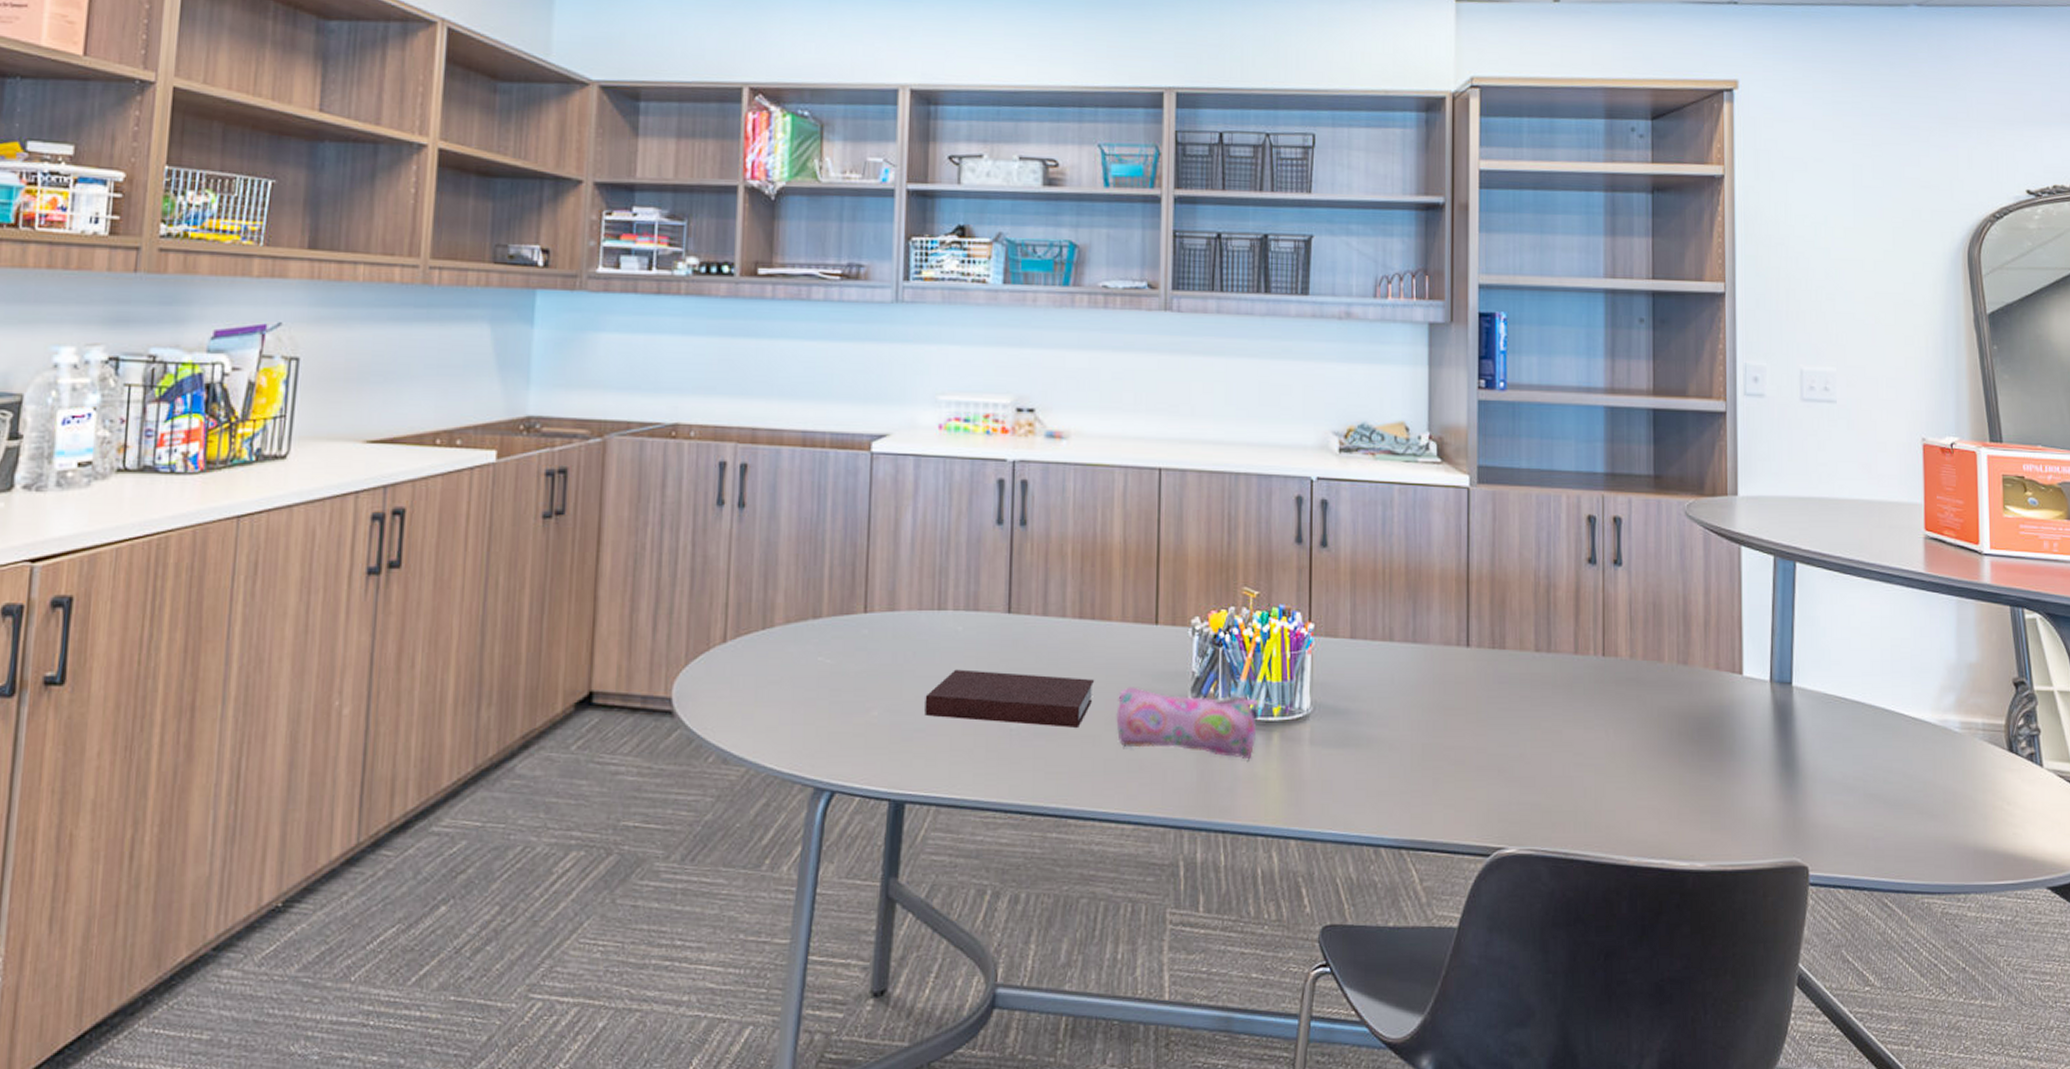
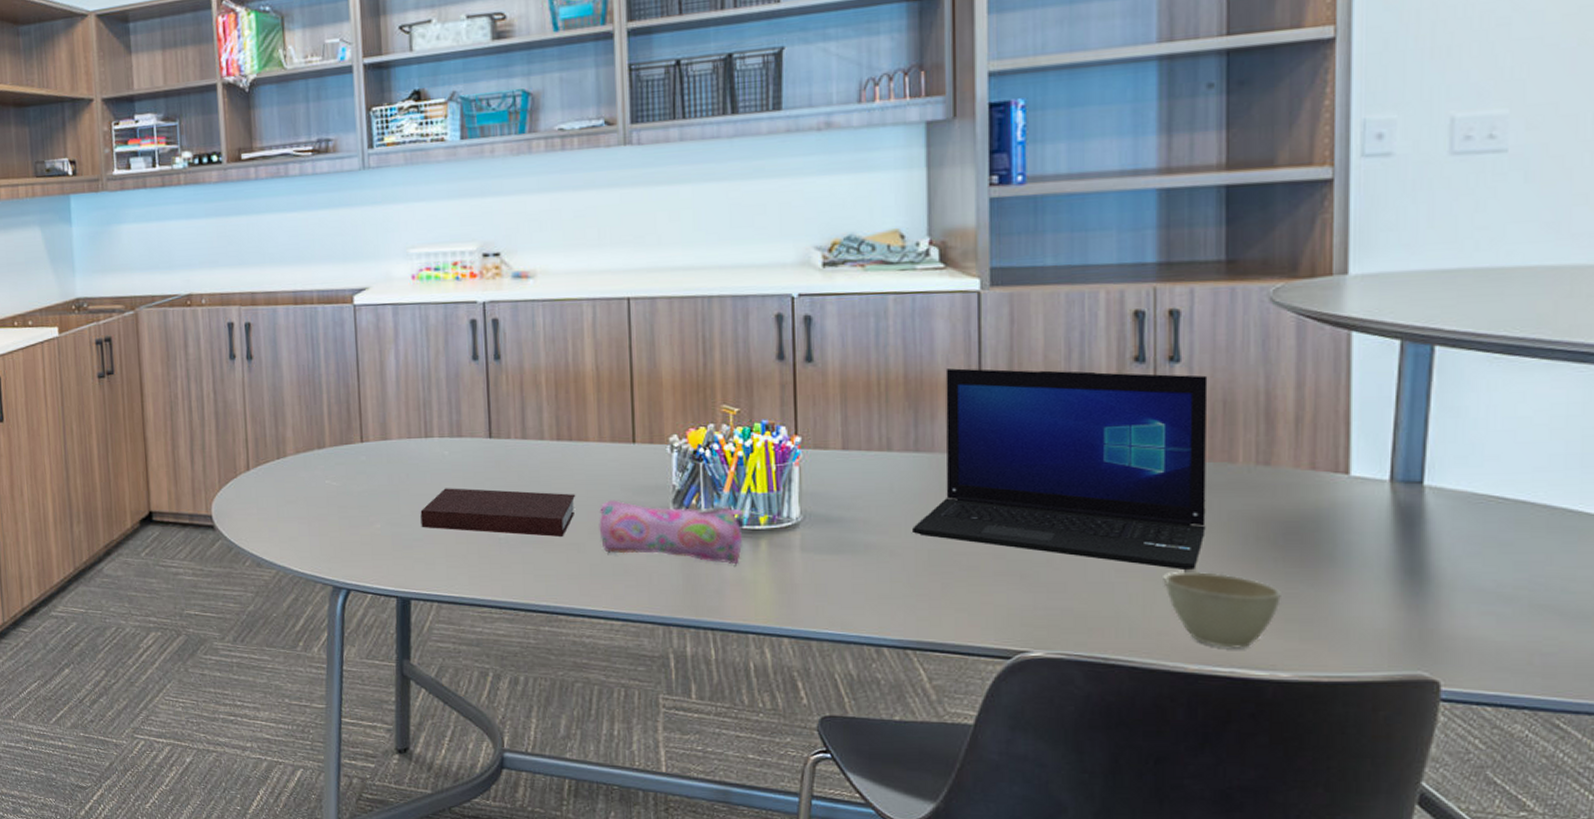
laptop: none [1409,561,1642,763] -> present [913,368,1208,570]
cup: none [1610,765,1697,840] -> present [1163,571,1281,648]

